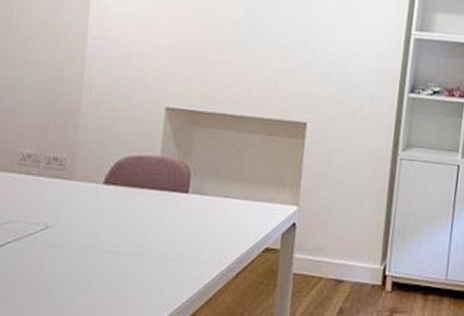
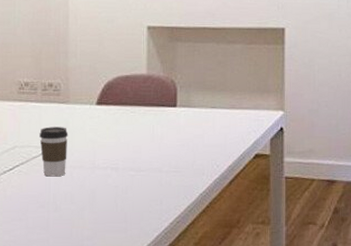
coffee cup: none [37,203,70,257] -> present [39,127,68,177]

